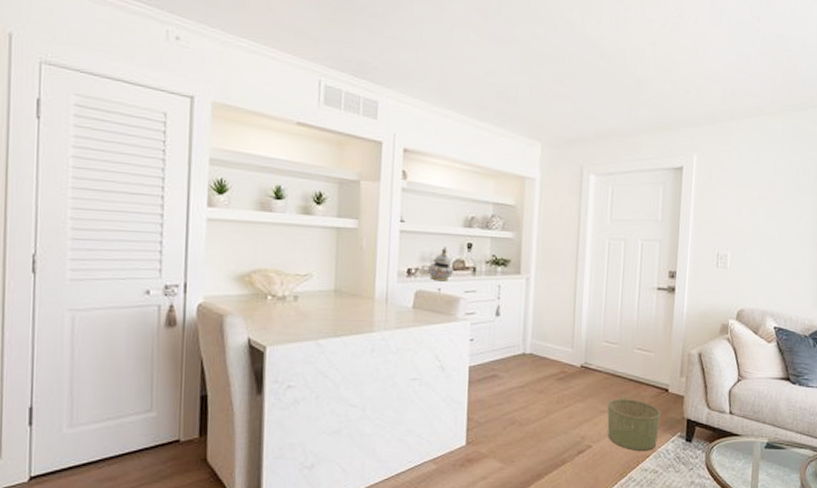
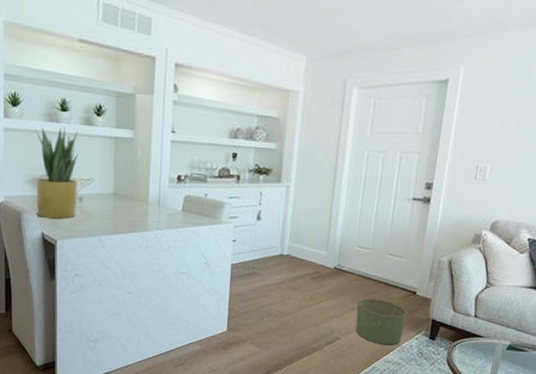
planter: none [242,218,295,321] -> present [36,128,79,219]
decorative jar: present [427,247,453,282] -> none [195,156,219,188]

